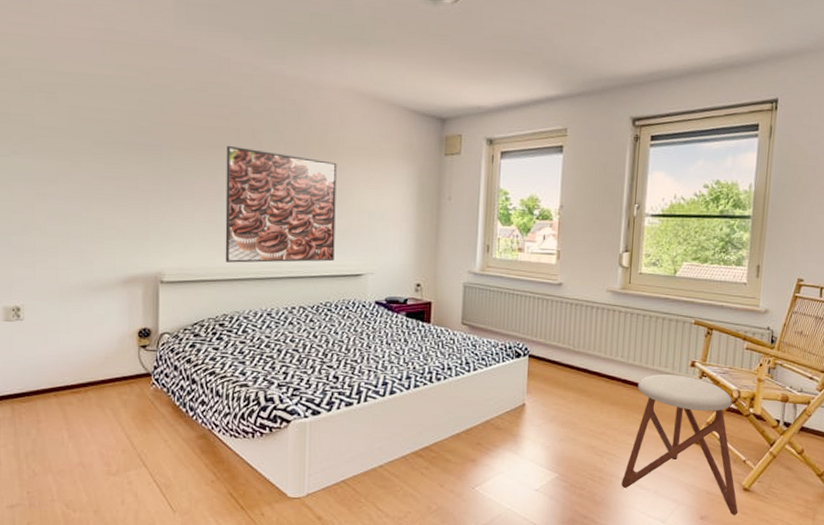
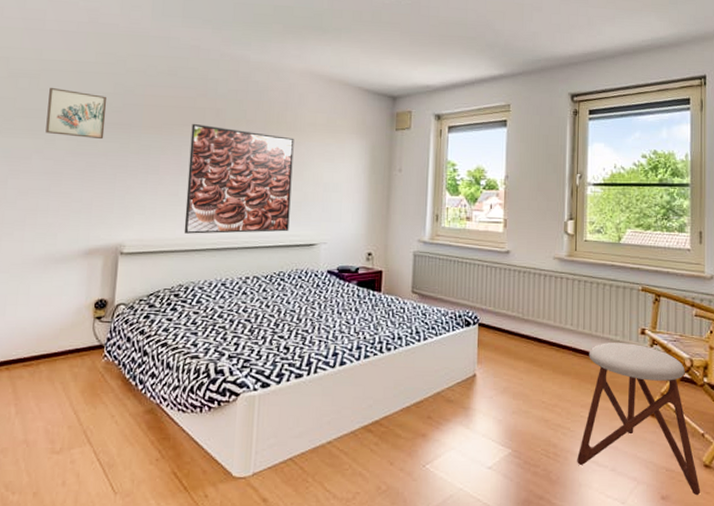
wall art: none [69,103,133,162] -> present [45,87,107,140]

